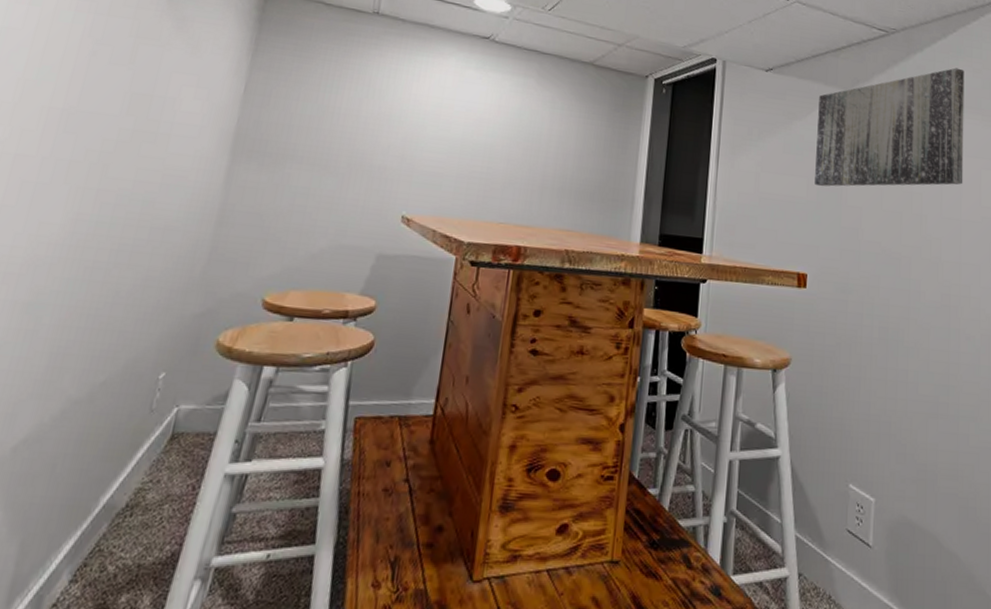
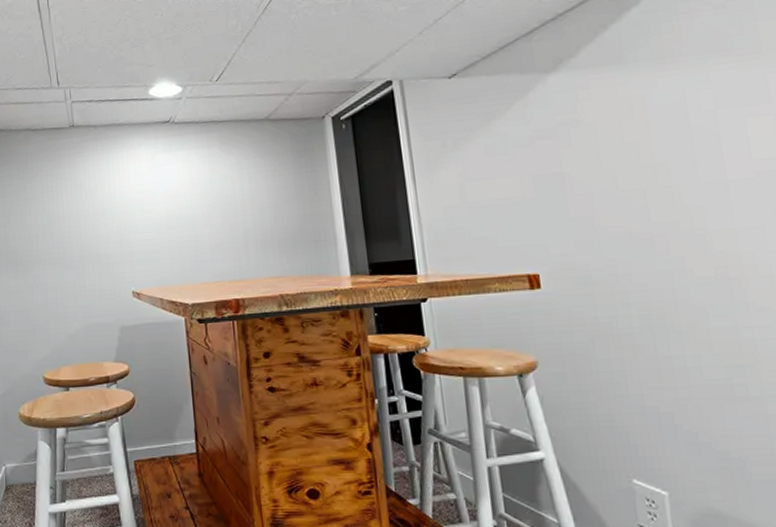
wall art: present [815,67,965,187] -> none [516,10,723,182]

